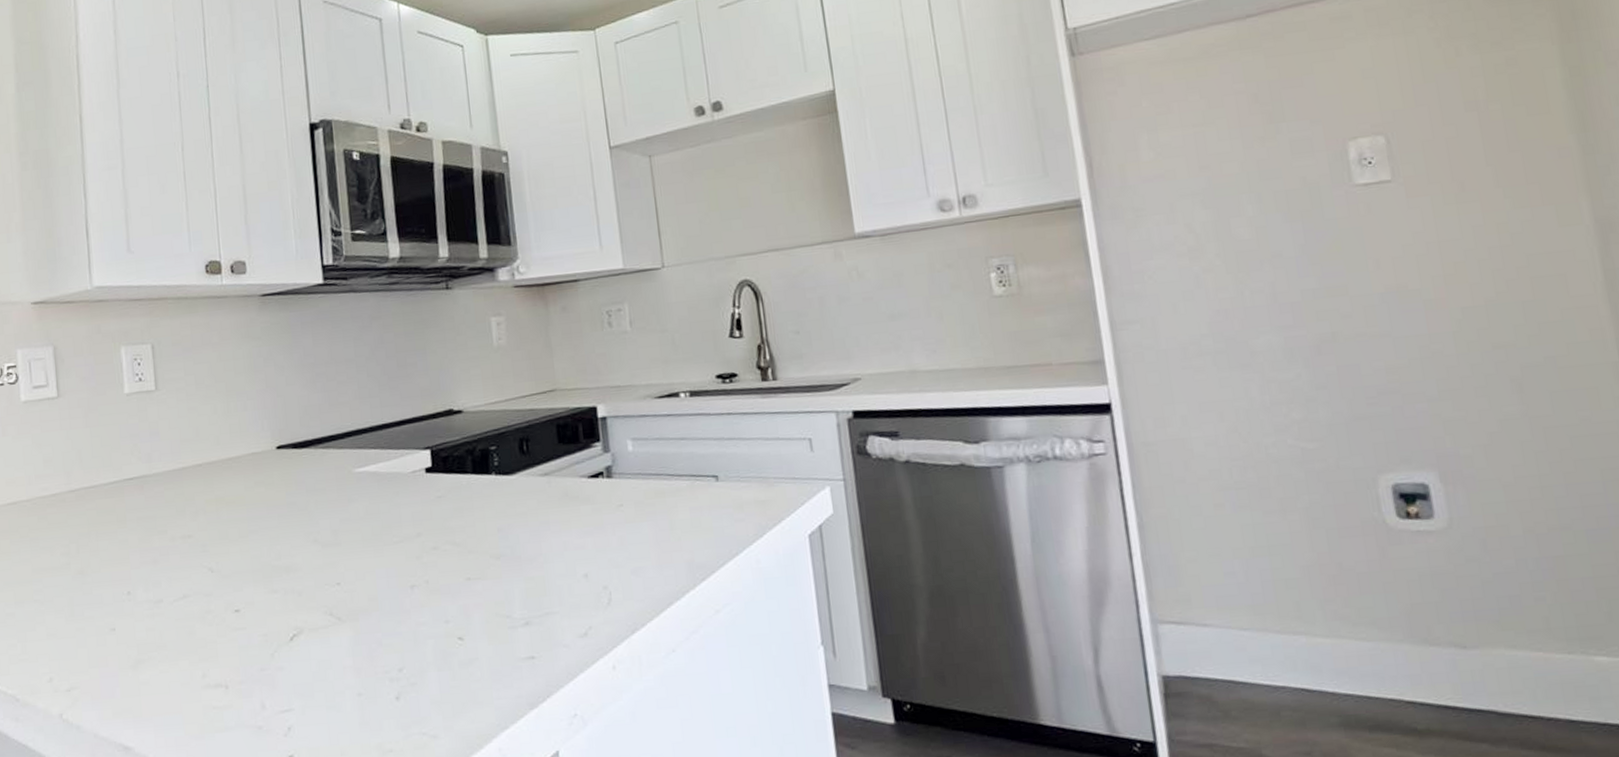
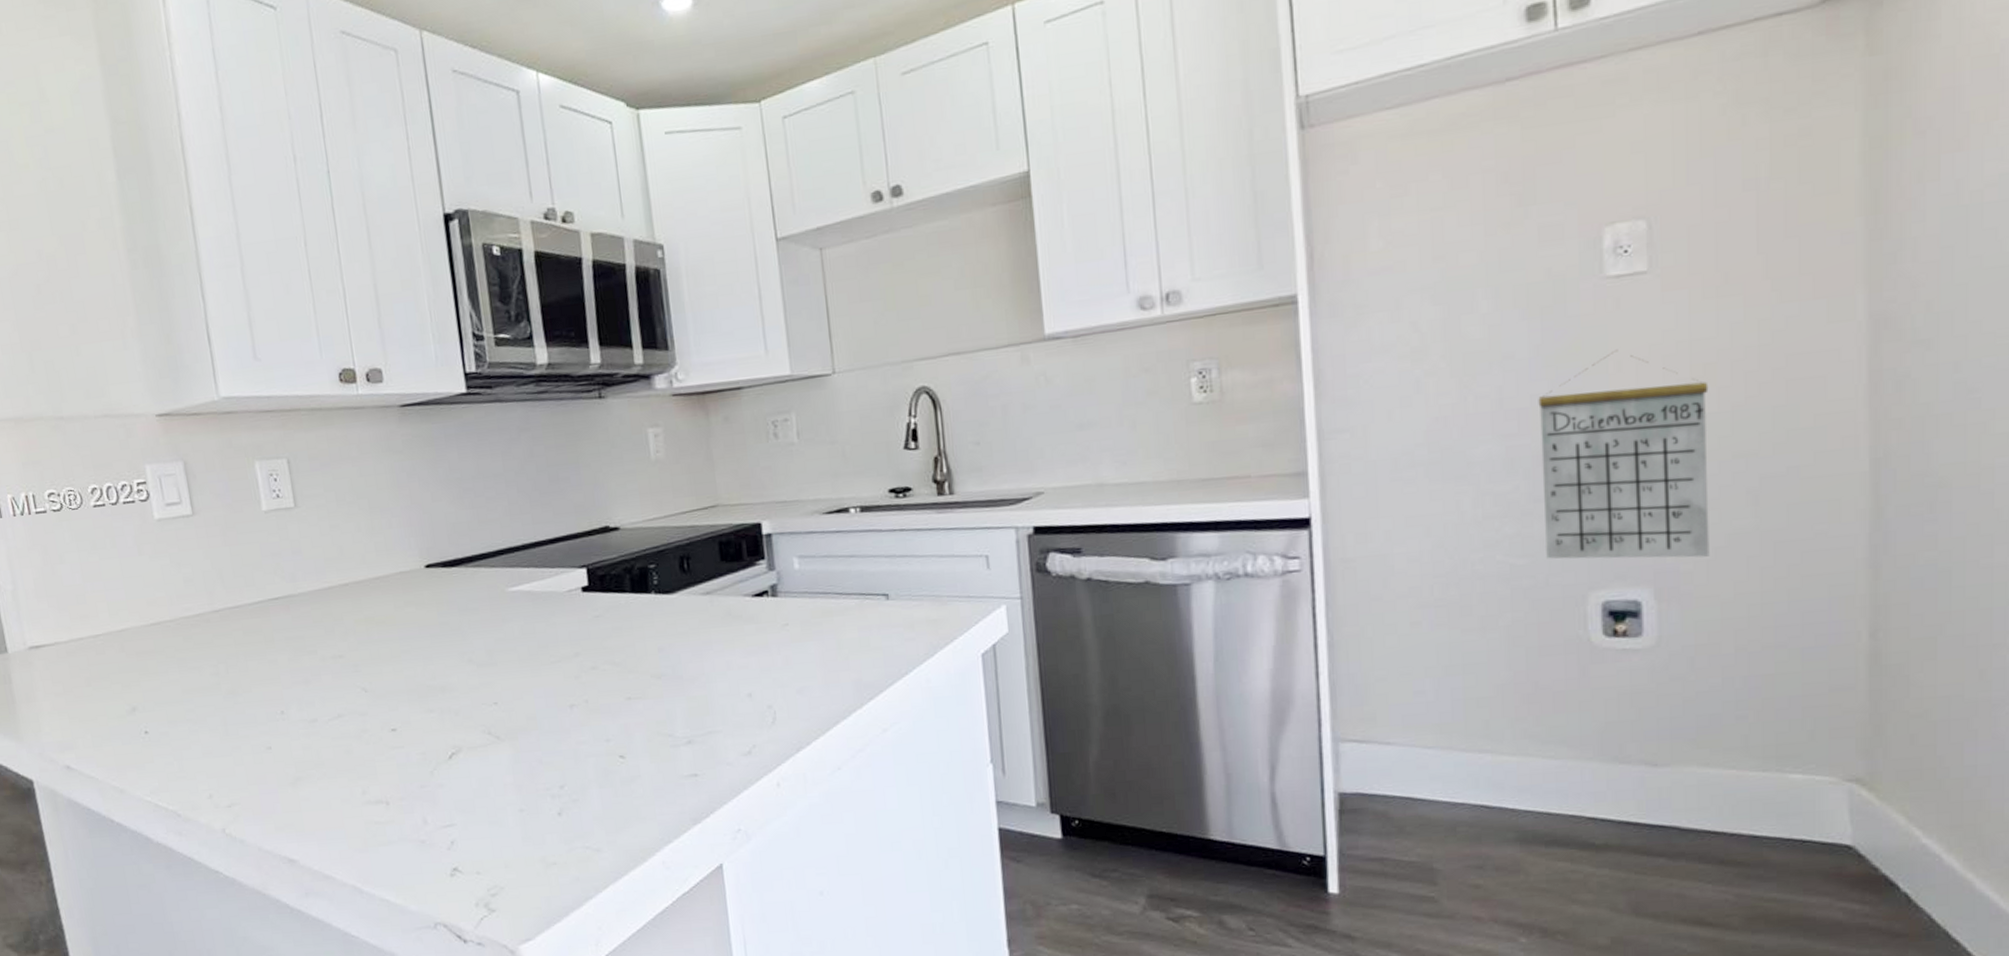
calendar: none [1308,249,1486,444] -> present [1538,349,1710,559]

